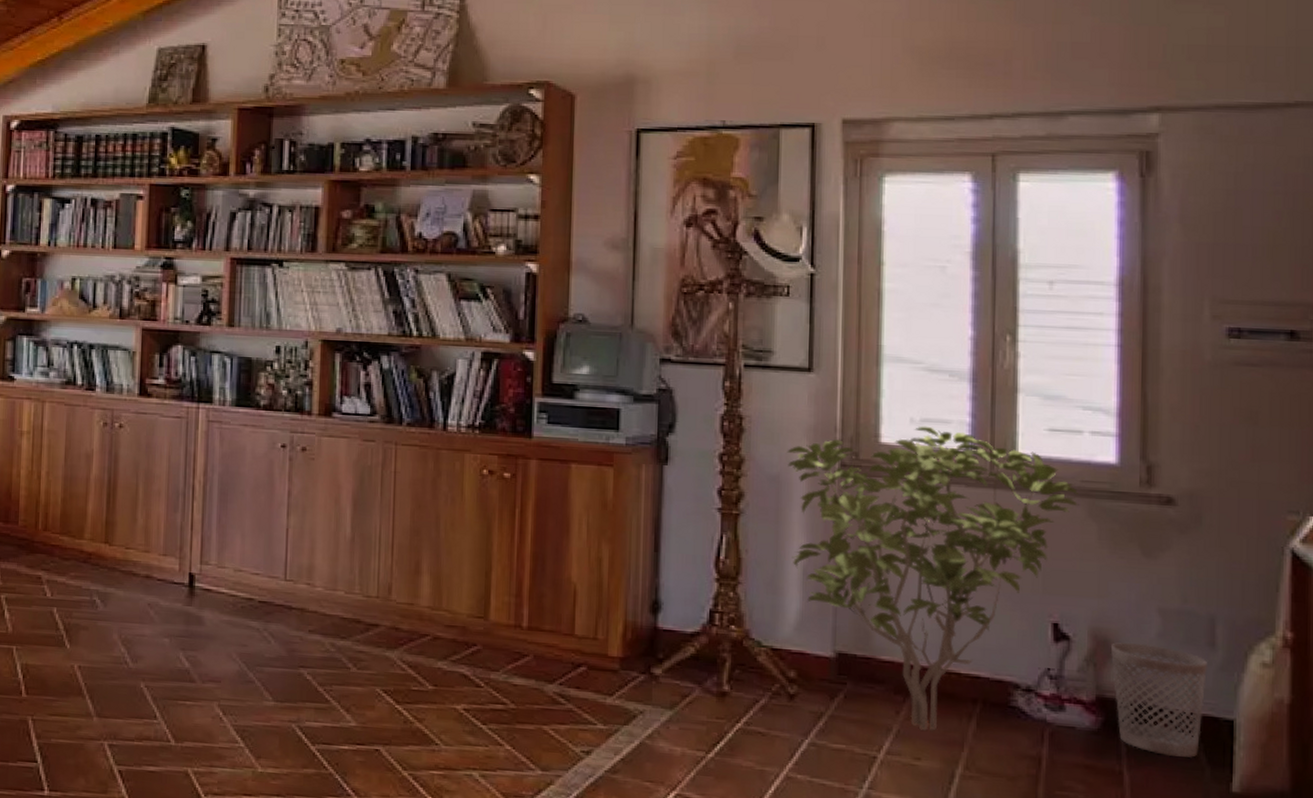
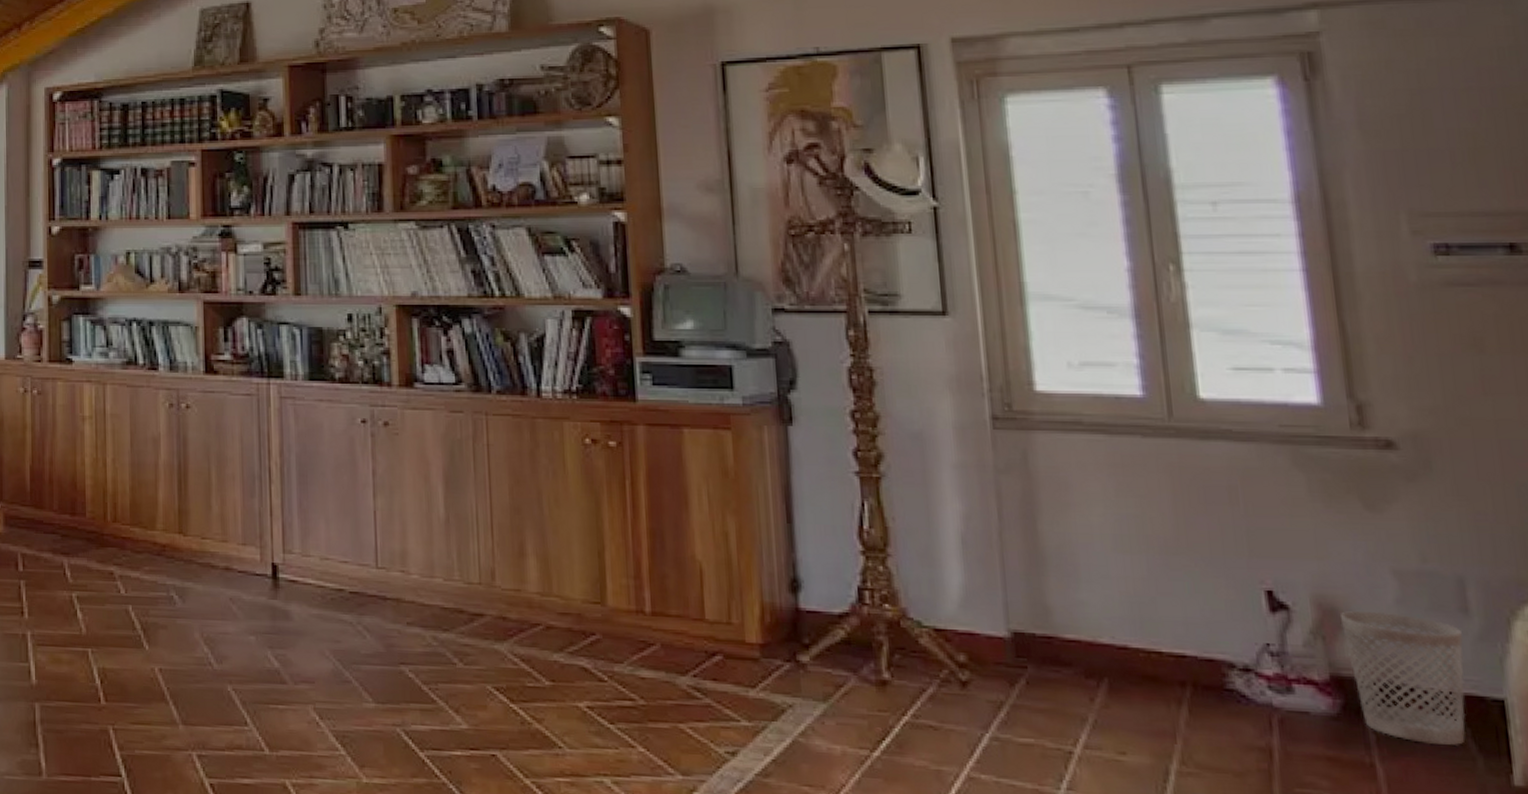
shrub: present [787,426,1079,730] -> none [928,370,1280,720]

